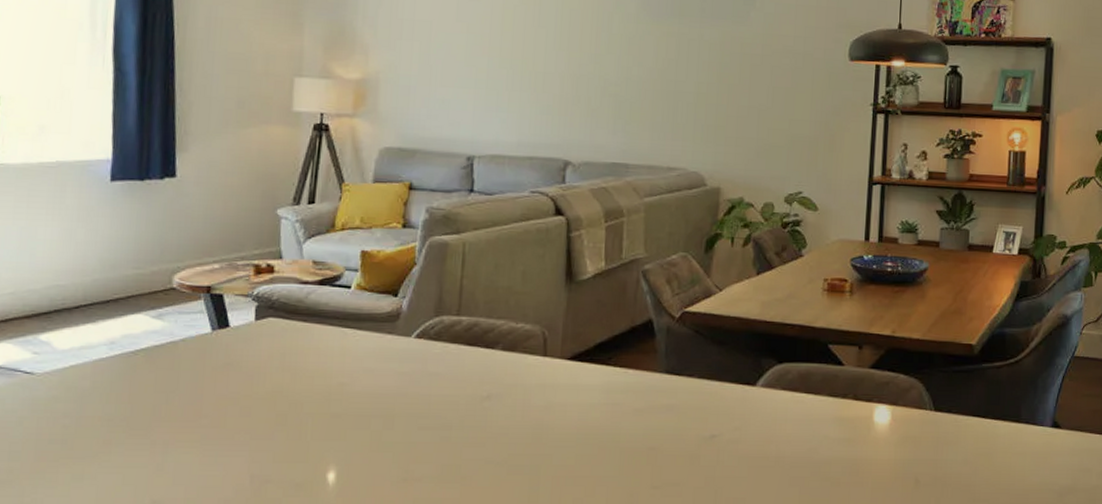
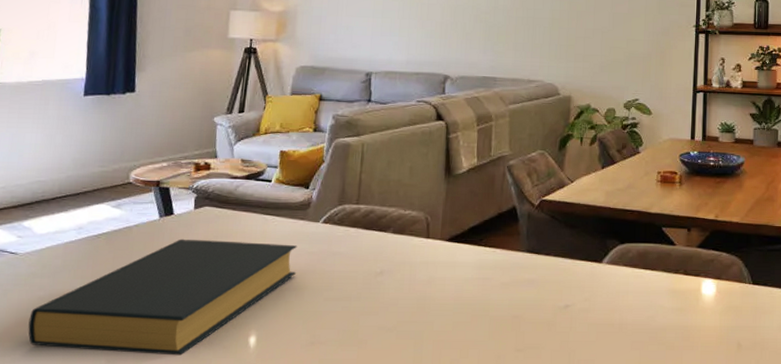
hardback book: none [51,356,385,495] -> present [28,239,298,356]

